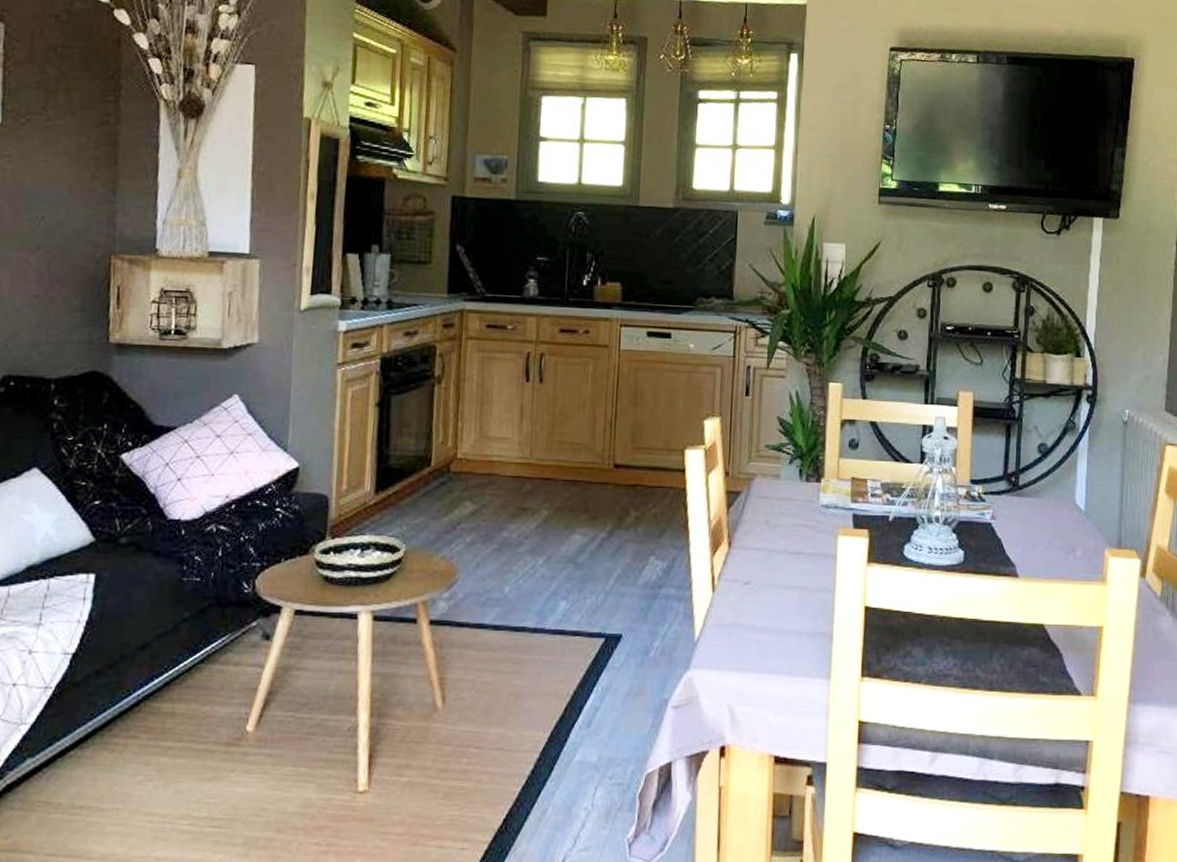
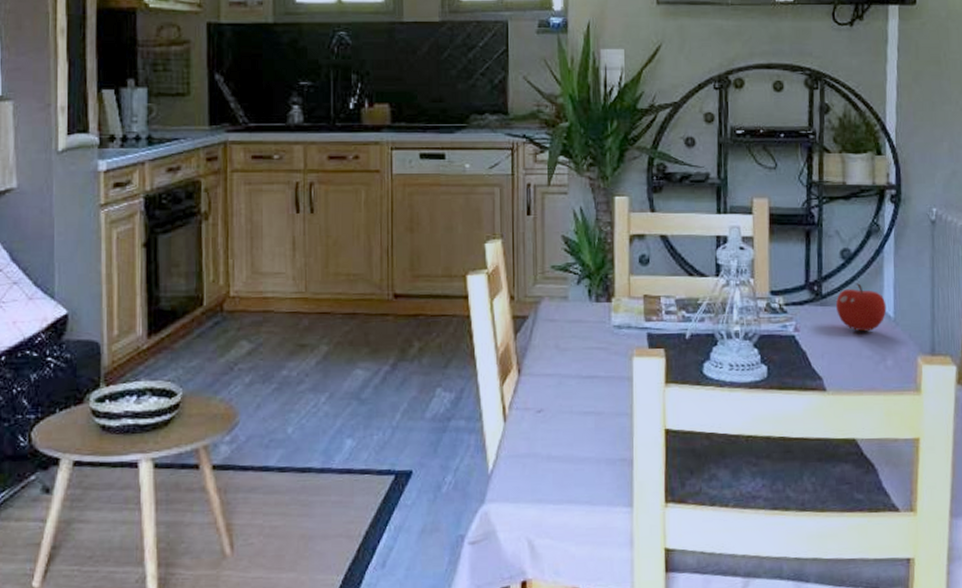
fruit: none [1031,476,1078,523] -> present [835,283,887,332]

